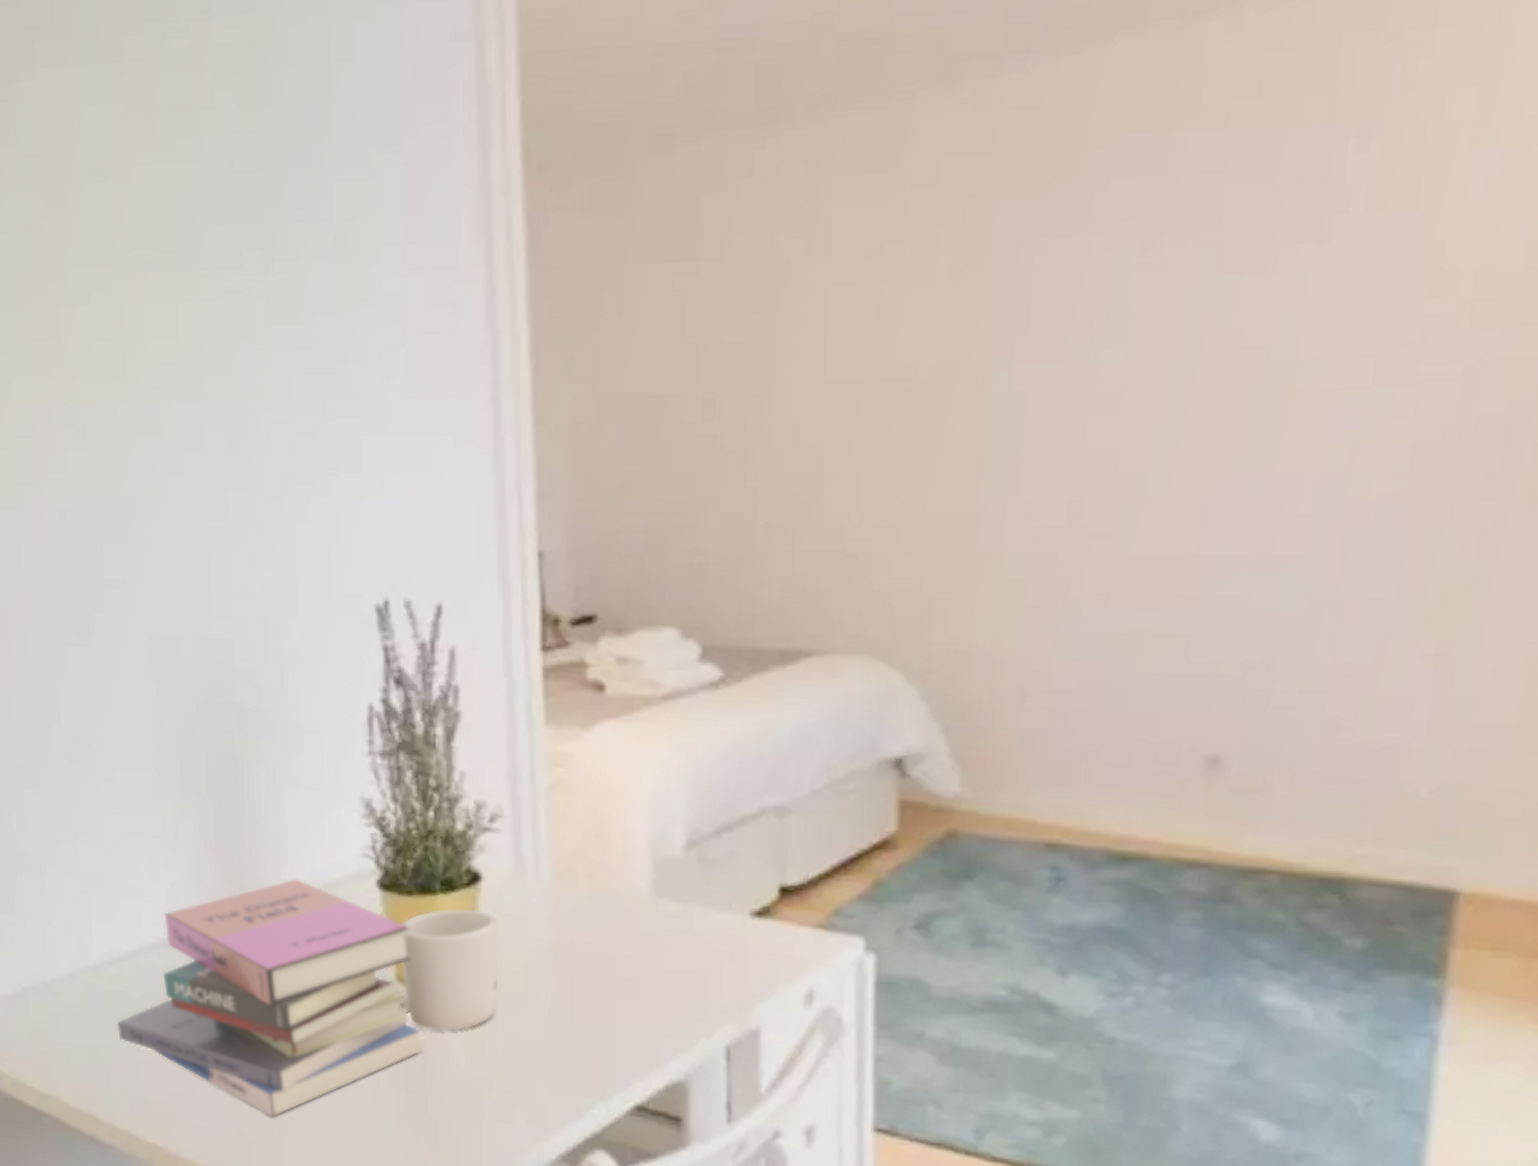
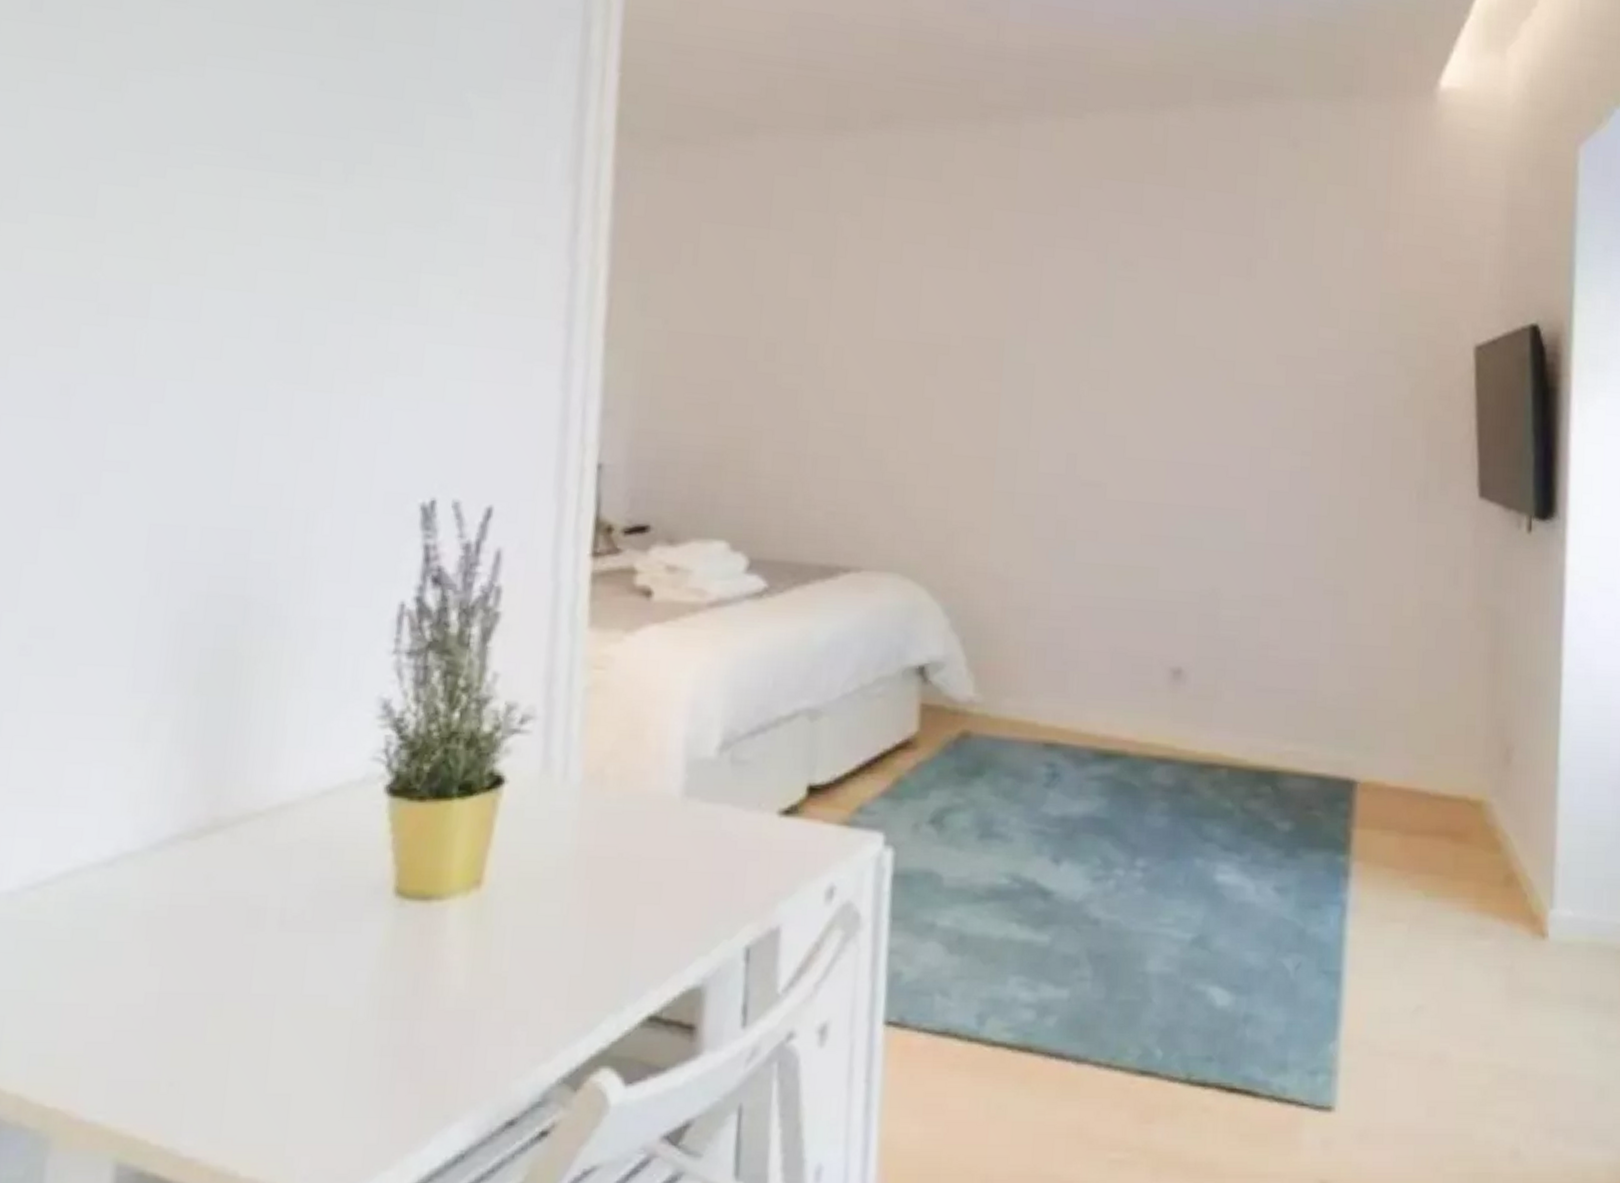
books: present [117,877,424,1118] -> none [26,784,418,1062]
mug: present [402,908,499,1031] -> none [402,813,518,948]

